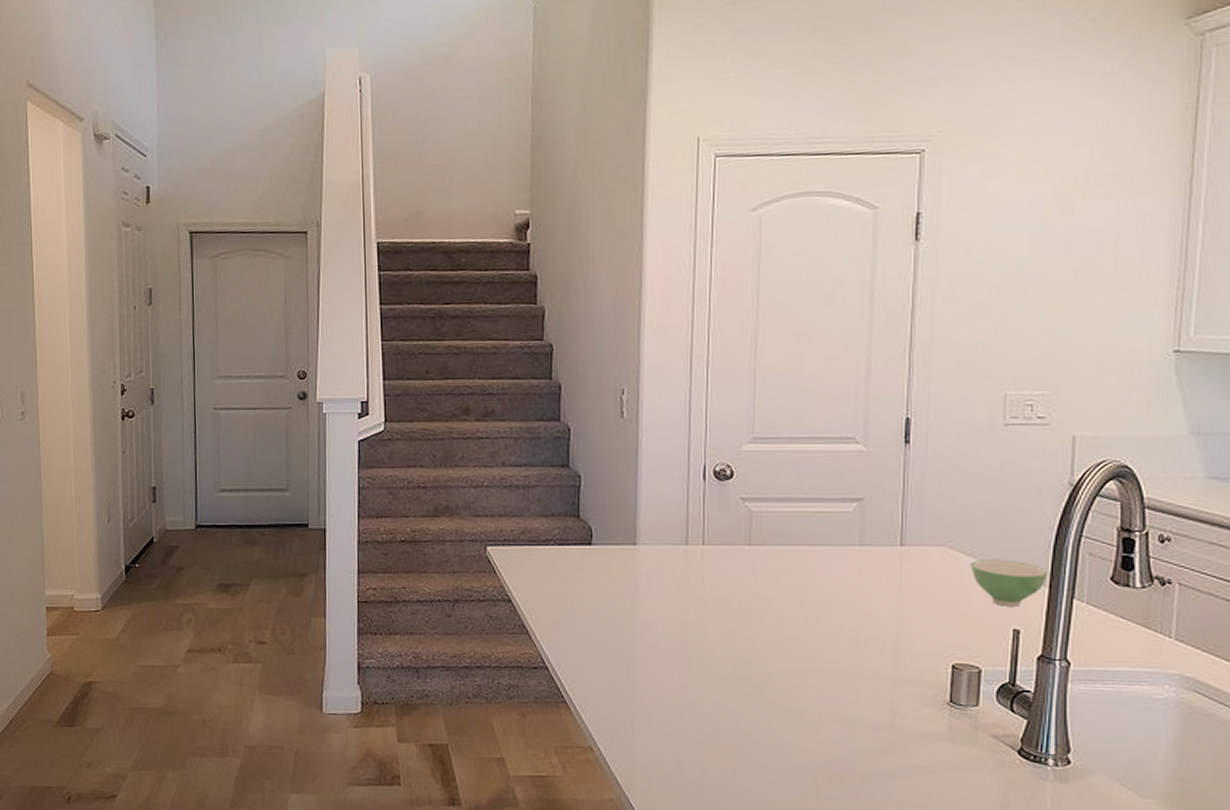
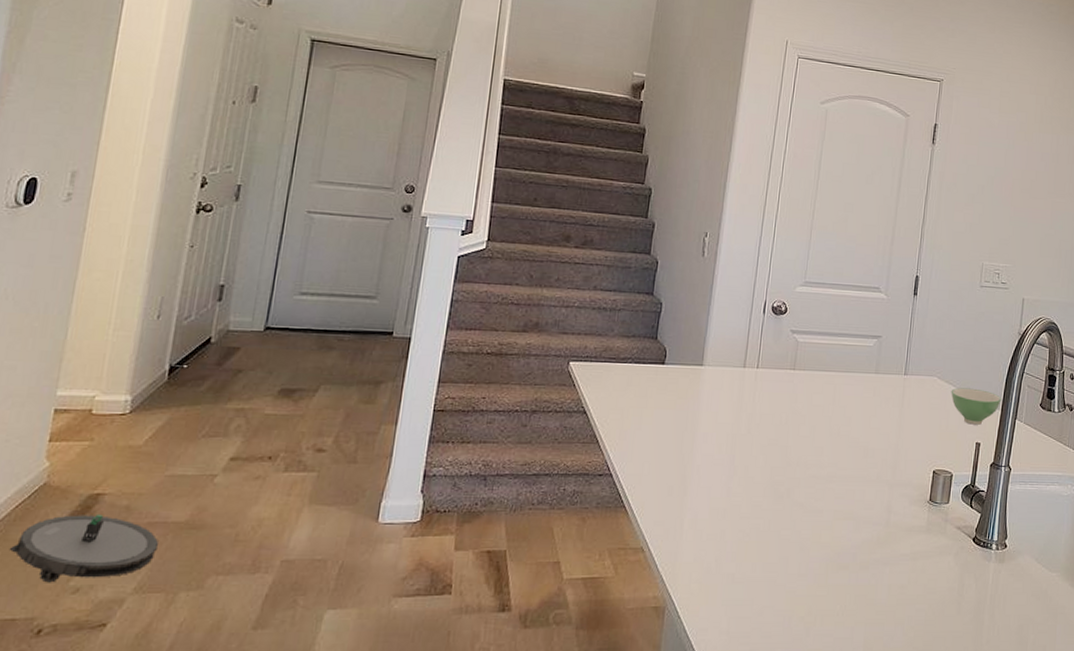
robot vacuum: none [35,699,144,758] -> present [9,514,159,583]

